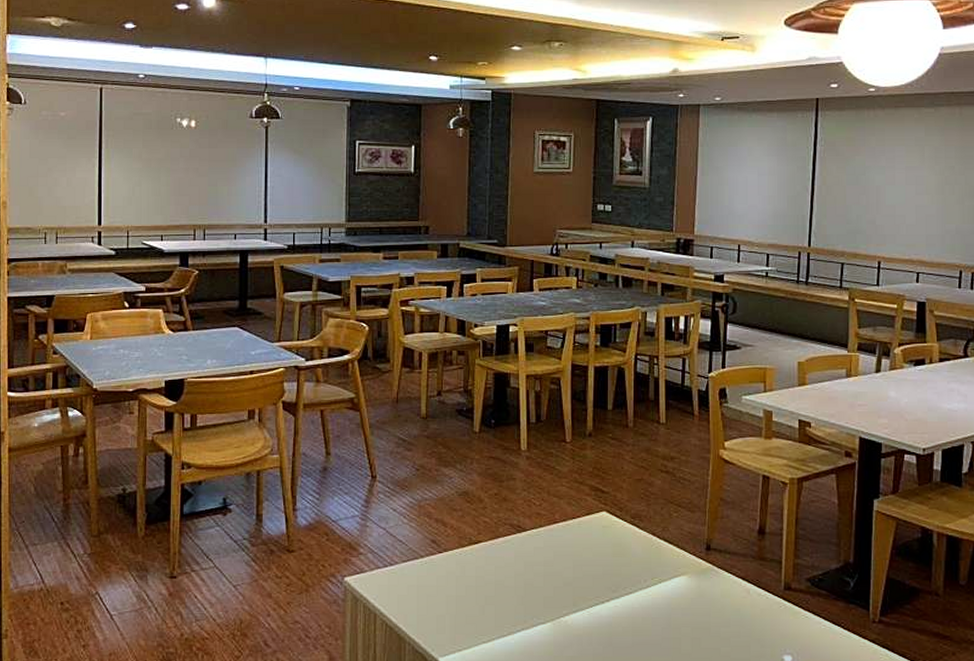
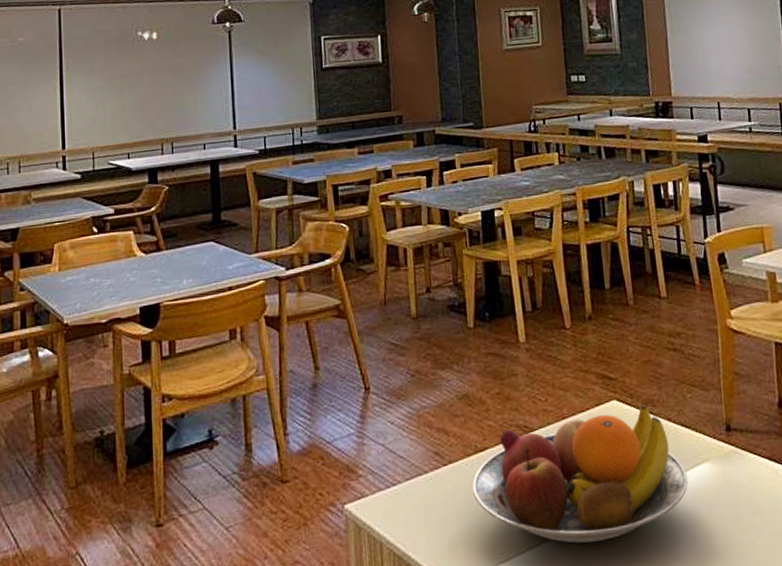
fruit bowl: none [464,517,665,635] -> present [472,403,689,544]

